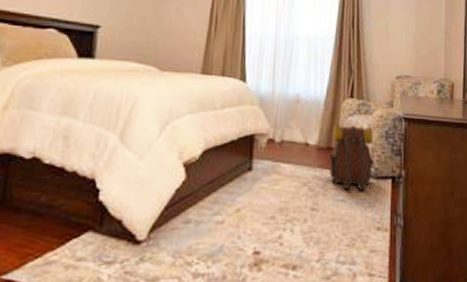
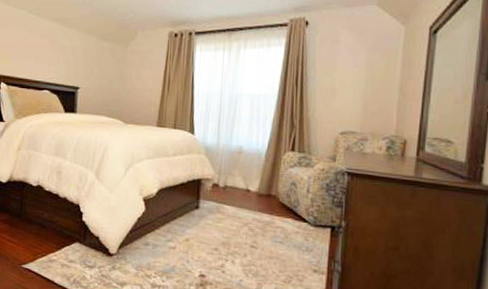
backpack: present [329,124,375,190] -> none [268,174,314,236]

